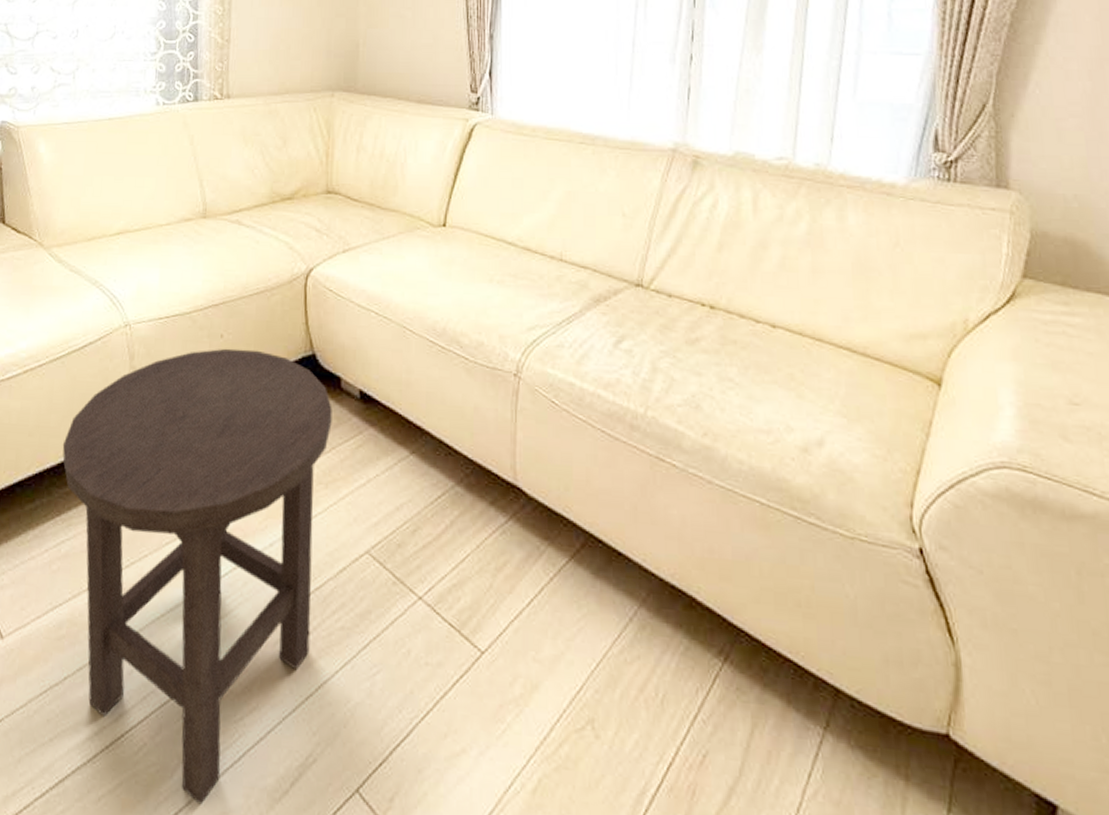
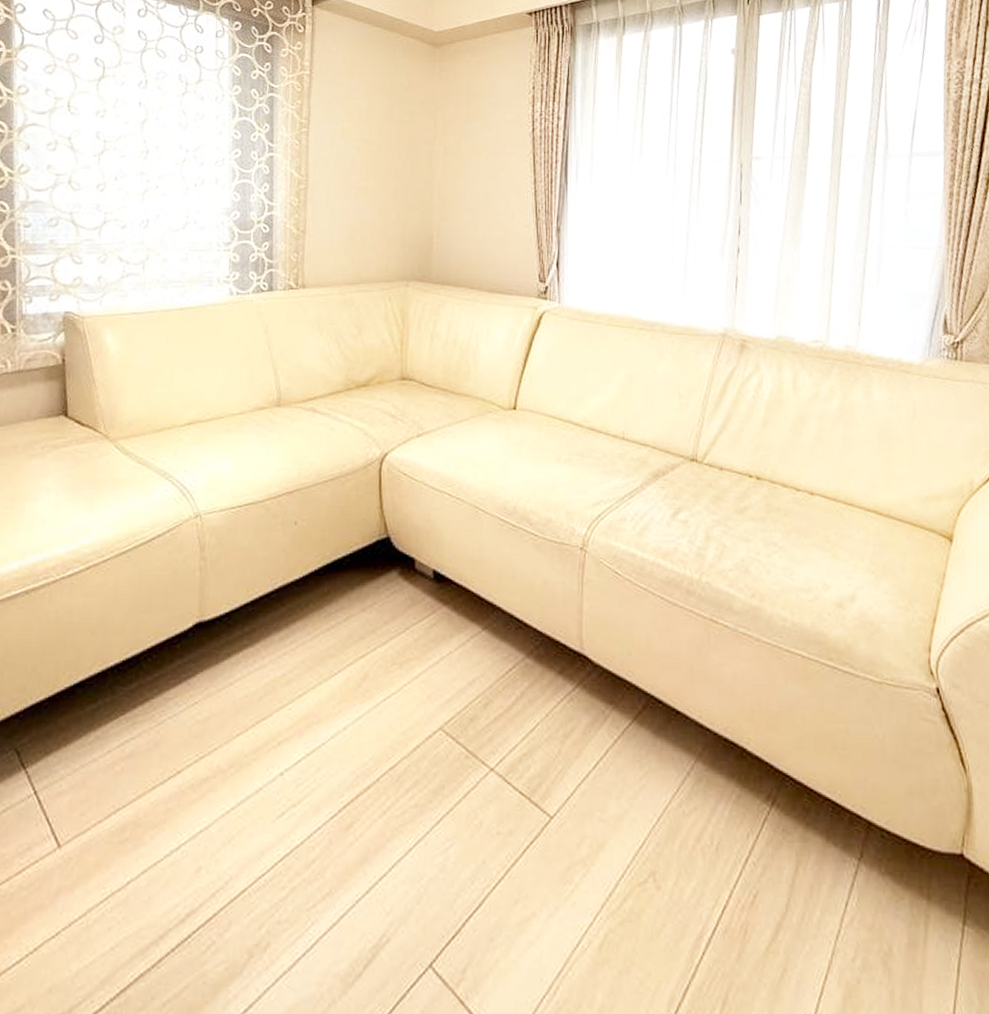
stool: present [62,348,332,805] -> none [127,535,407,999]

